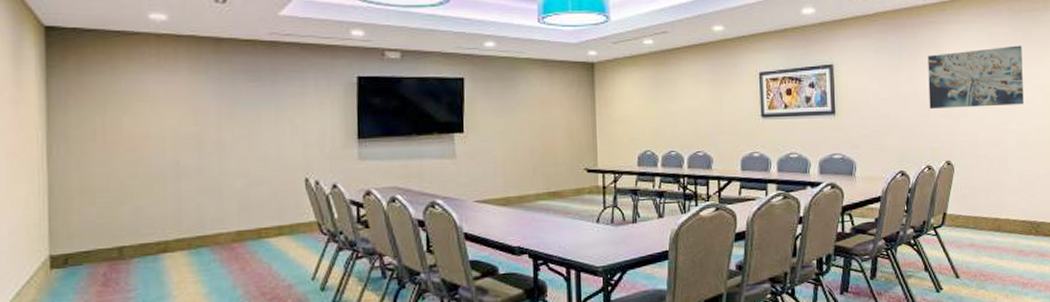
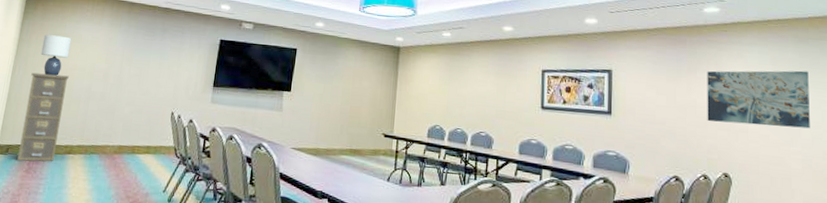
filing cabinet: none [80,149,143,274] -> present [17,72,69,162]
lamp: none [87,95,135,152] -> present [40,35,72,76]

